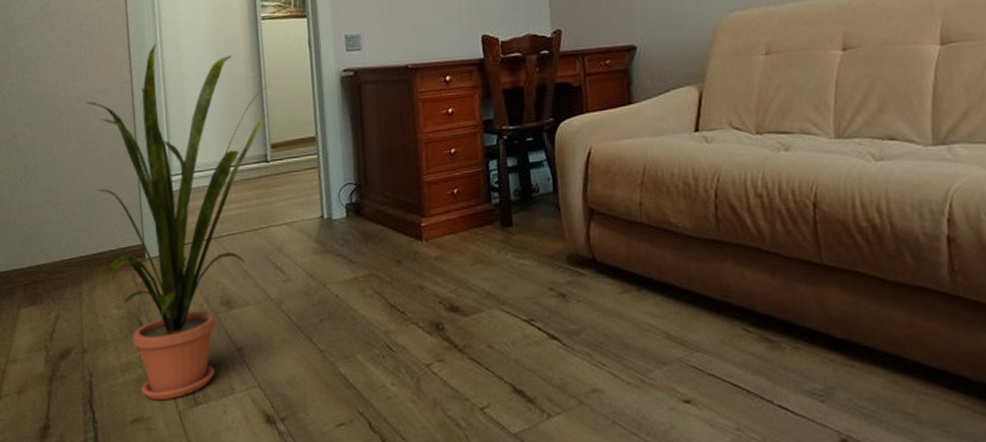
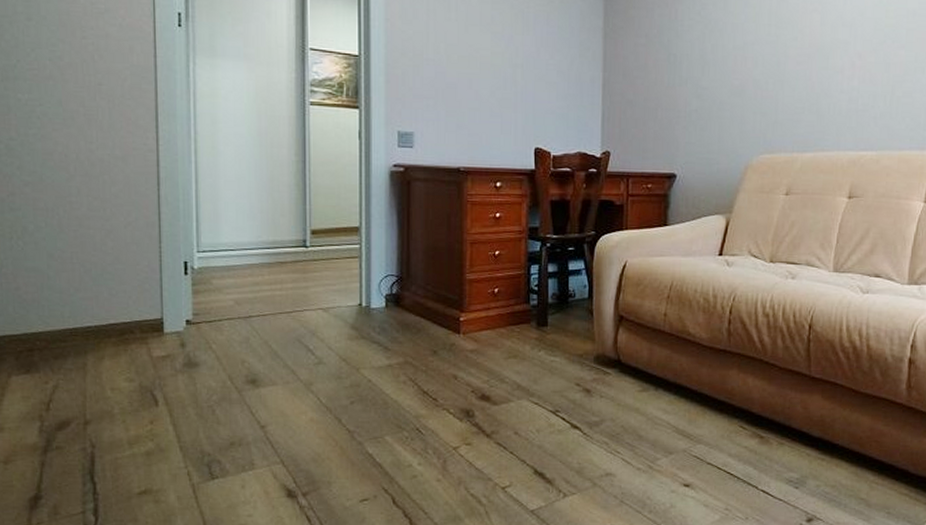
house plant: present [86,43,267,401] -> none [102,115,310,474]

